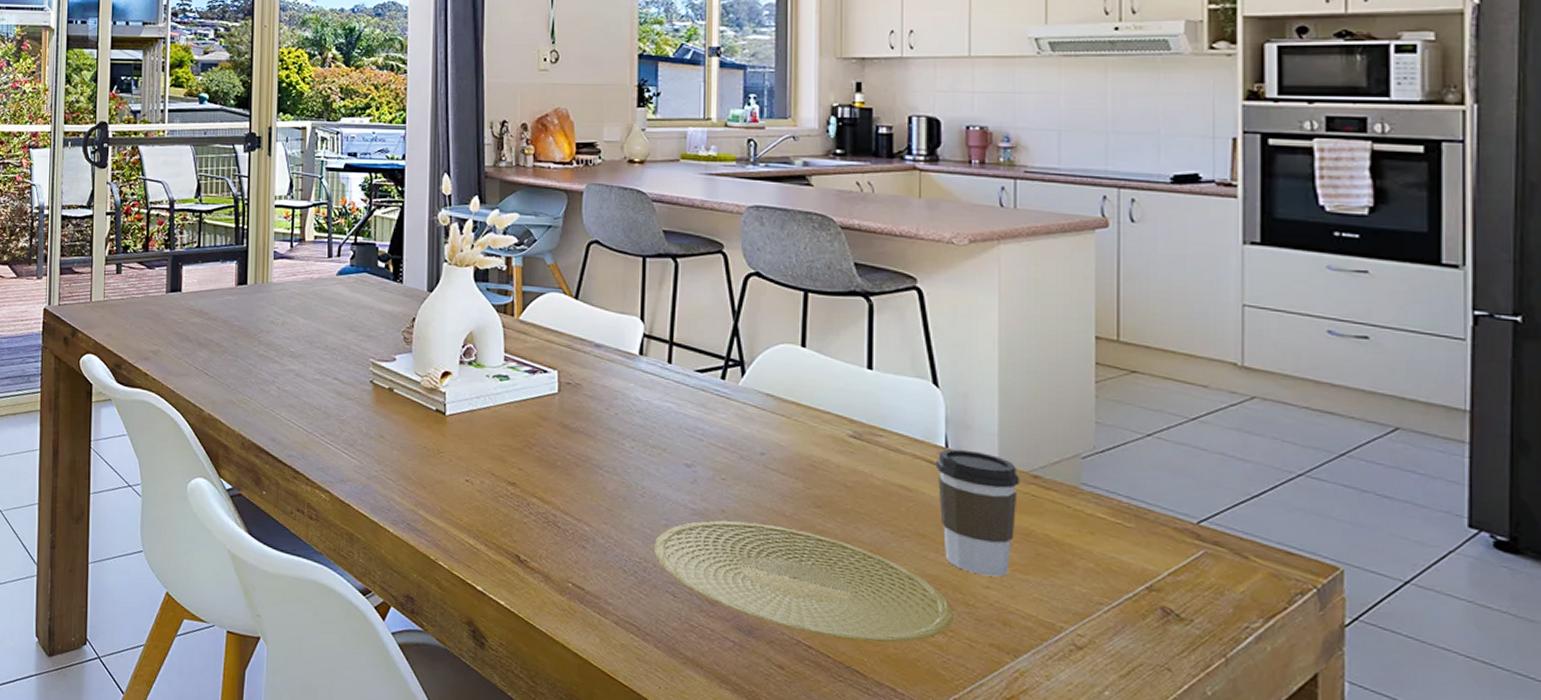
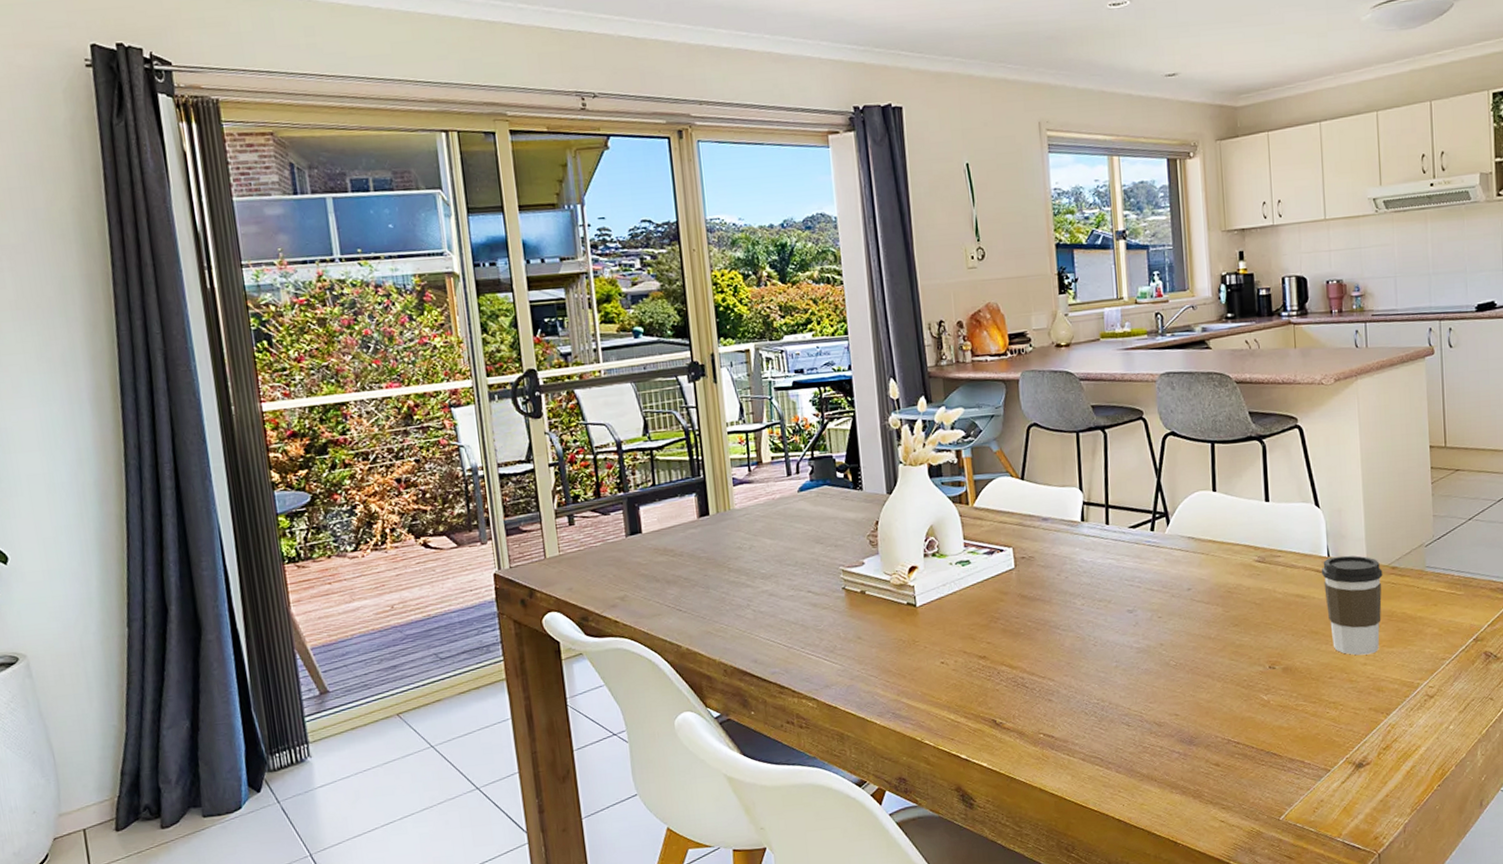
plate: present [653,520,953,643] -> none [1107,648,1342,732]

